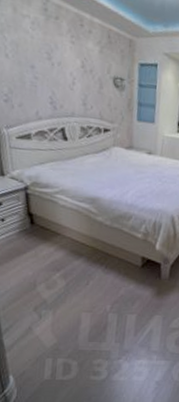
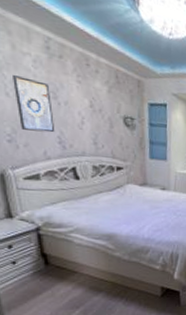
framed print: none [12,36,48,93] -> present [13,74,55,133]

